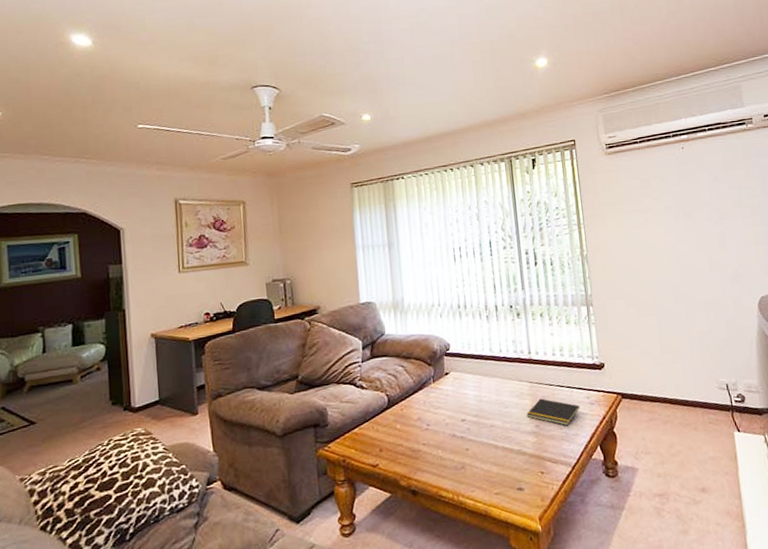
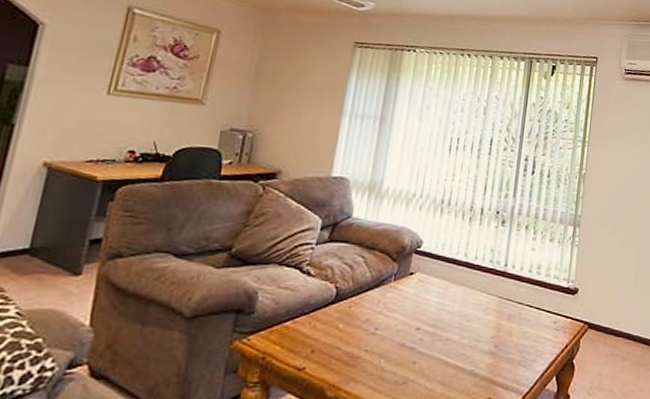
notepad: present [526,398,580,426] -> none [488,316,544,350]

